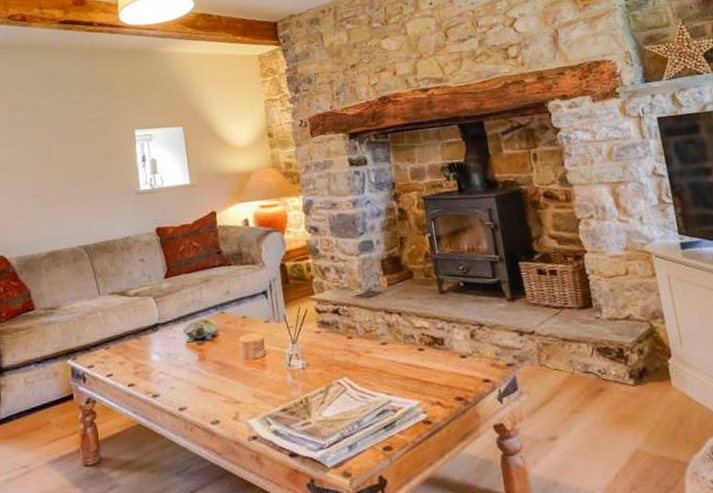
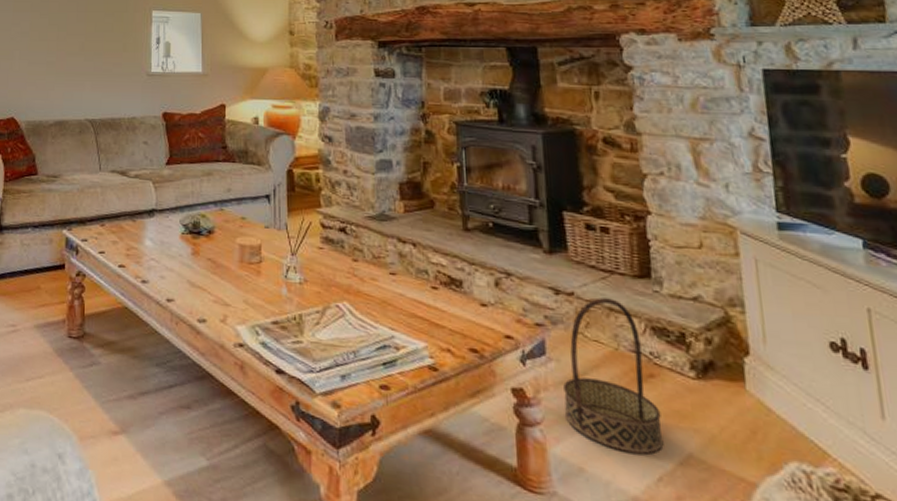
basket: none [534,330,617,460] -> present [563,297,664,455]

